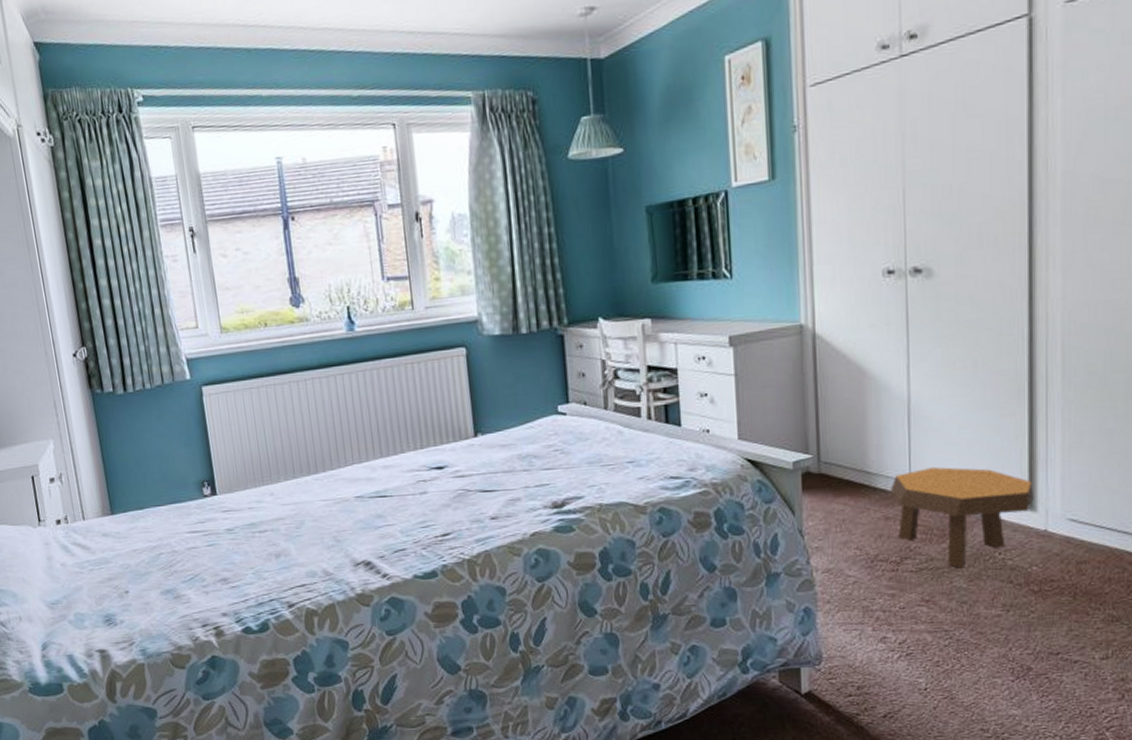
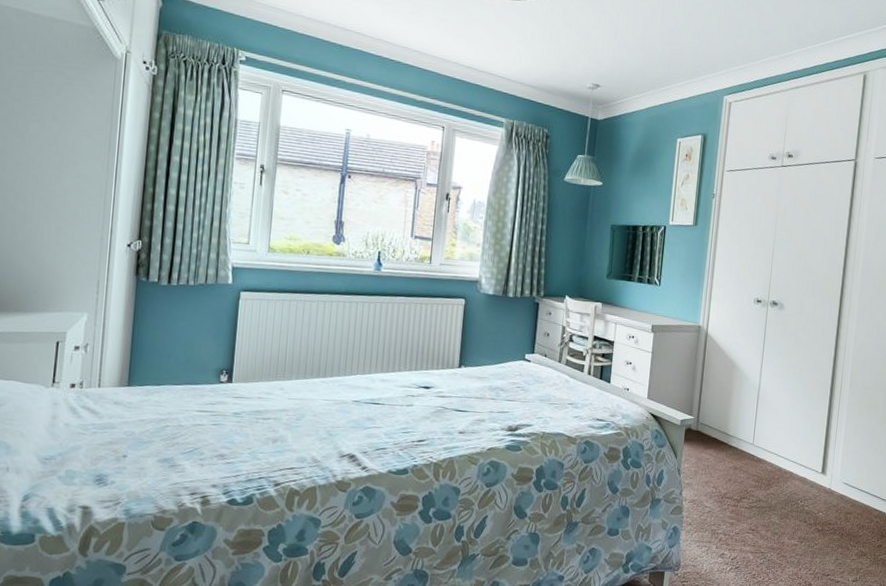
footstool: present [891,467,1034,569] -> none [740,436,826,509]

